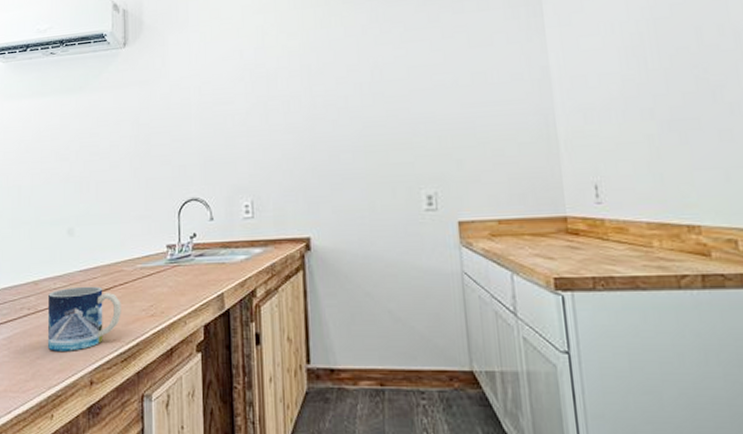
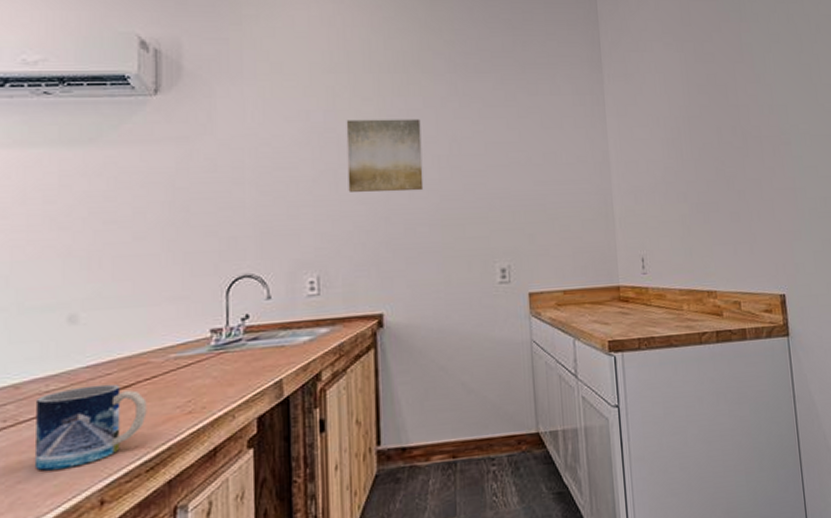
wall art: none [274,48,347,122] -> present [346,119,424,193]

